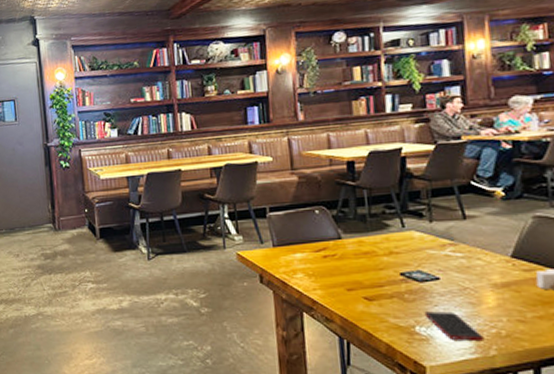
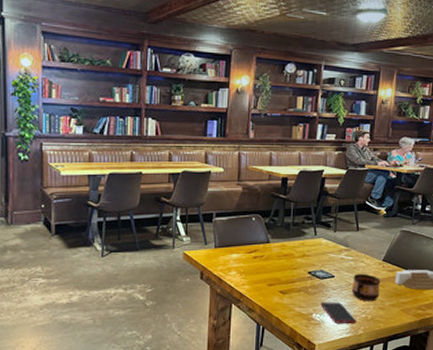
cup: none [468,274,515,313] -> present [351,273,380,302]

